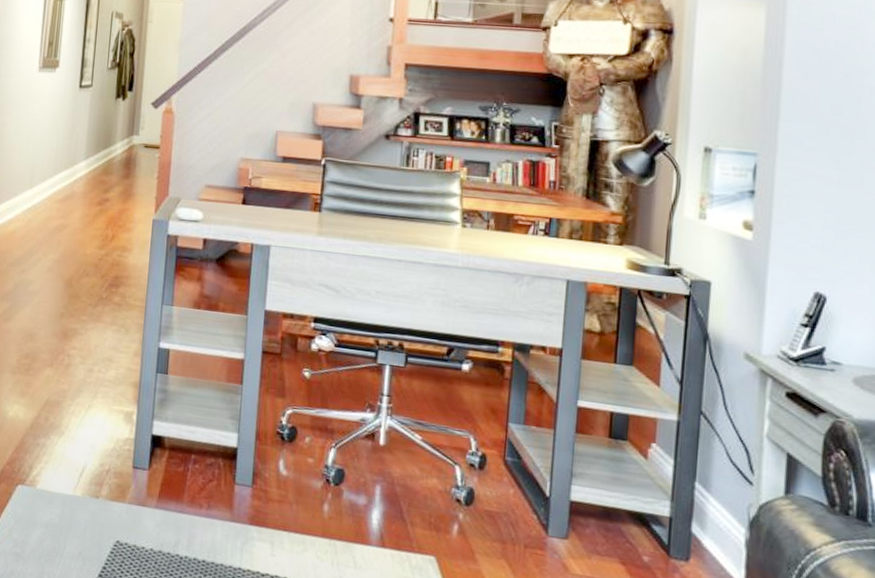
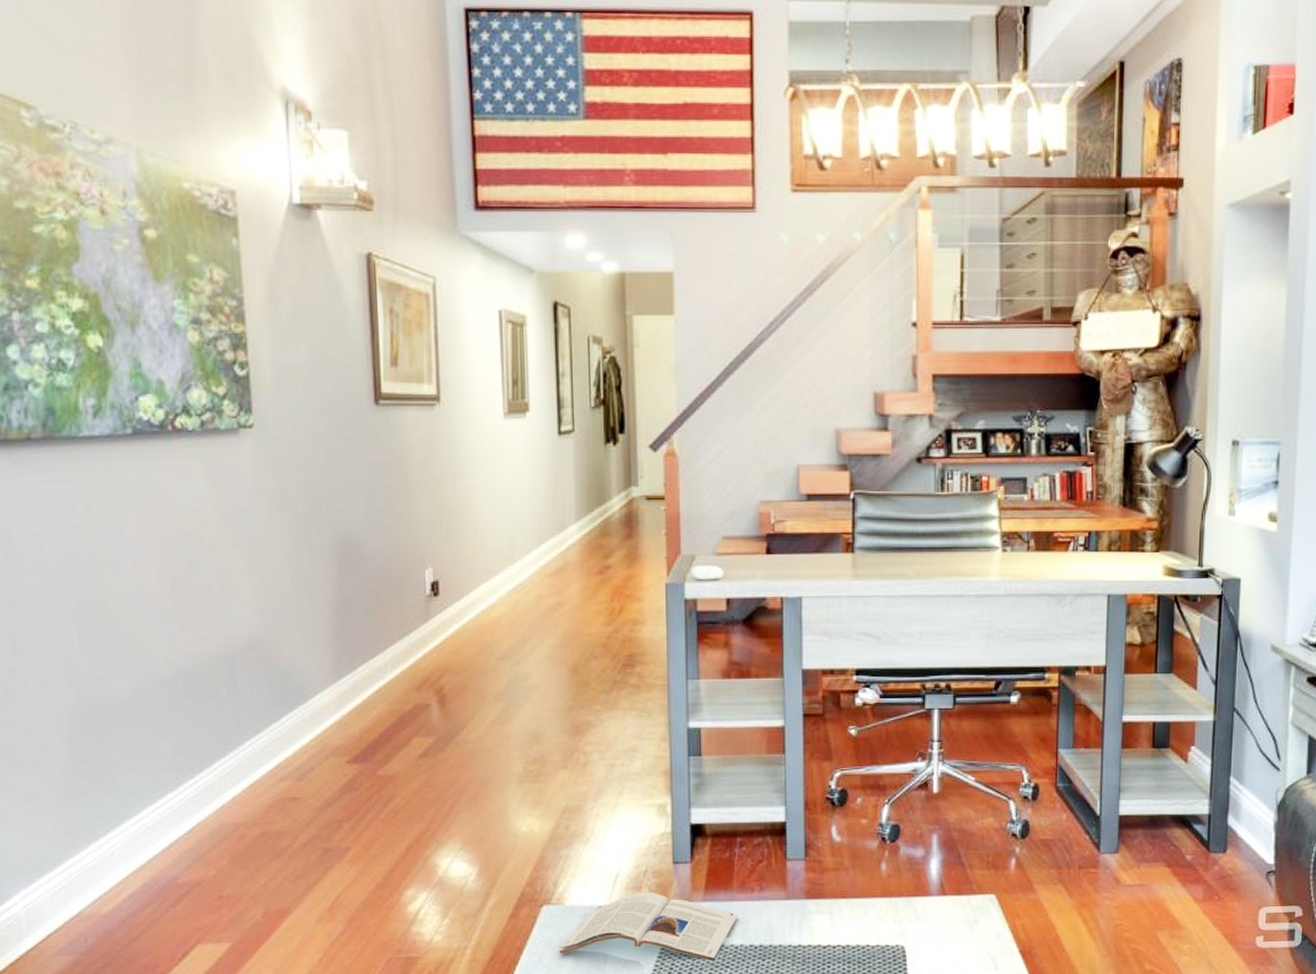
magazine: none [26,488,186,567] -> present [558,891,738,961]

